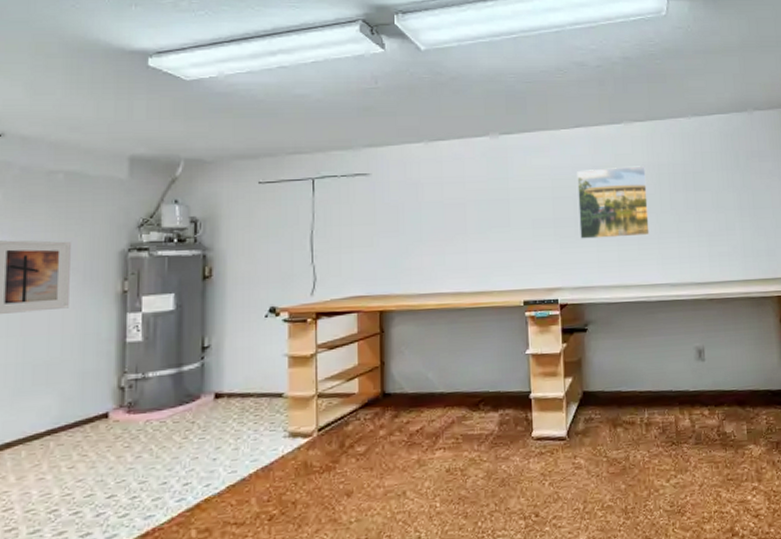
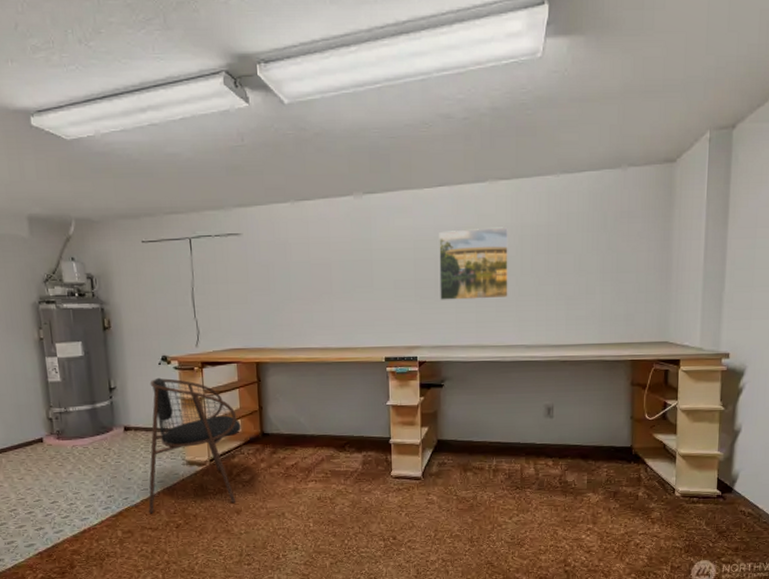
dining chair: none [236,332,358,504] -> present [148,377,241,514]

